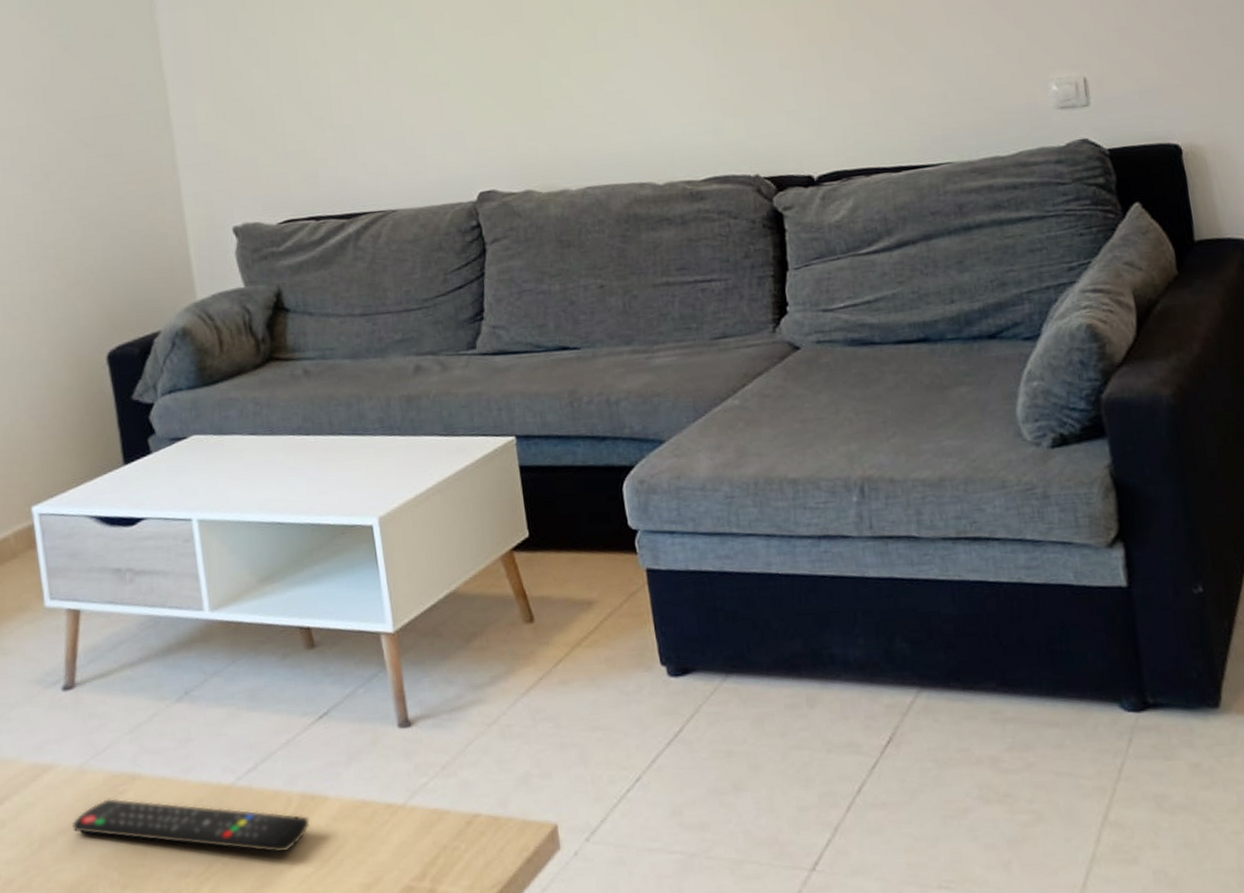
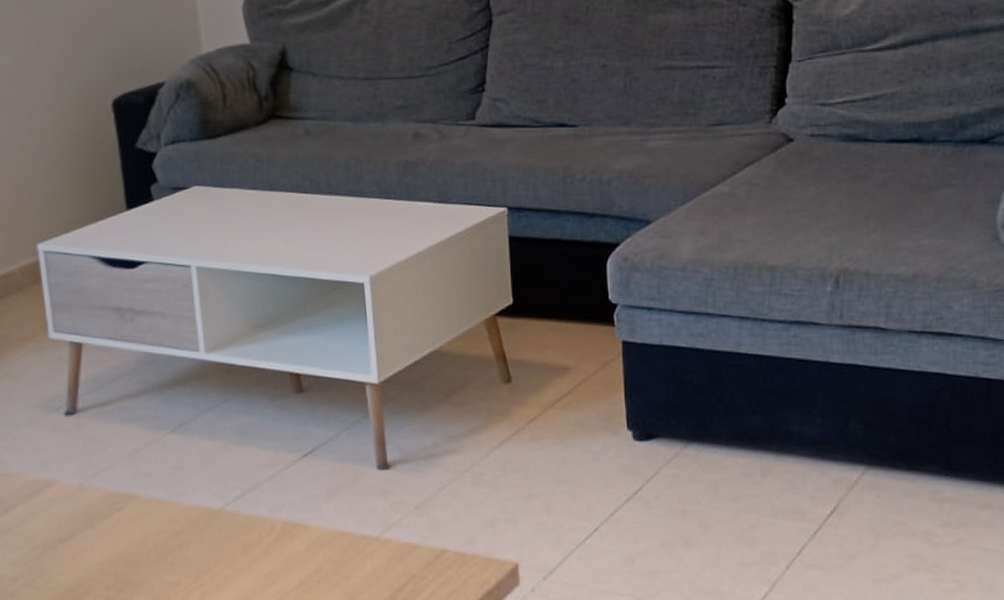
remote control: present [71,798,310,853] -> none [72,514,291,571]

